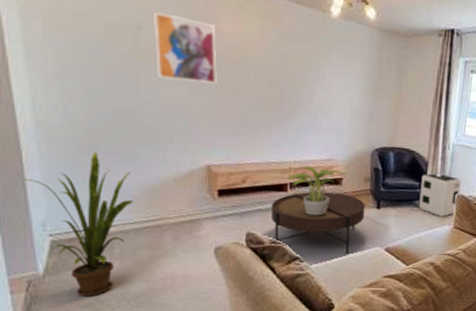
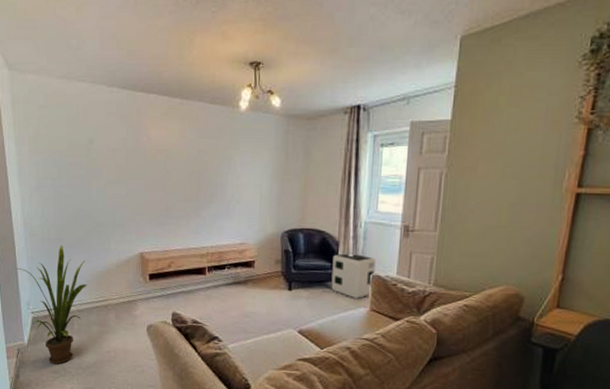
wall art: present [154,11,217,84] -> none [101,128,147,182]
coffee table: present [270,191,365,254] -> none [192,274,277,335]
potted plant: present [287,166,345,216] -> none [205,250,257,297]

